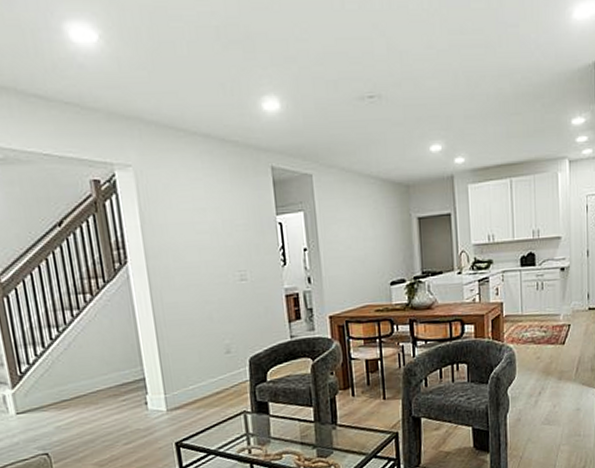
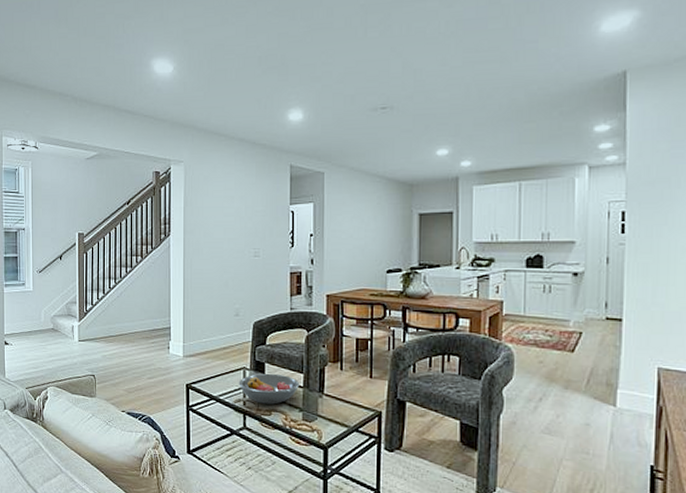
fruit bowl: none [239,412,311,448] -> present [238,373,300,405]

